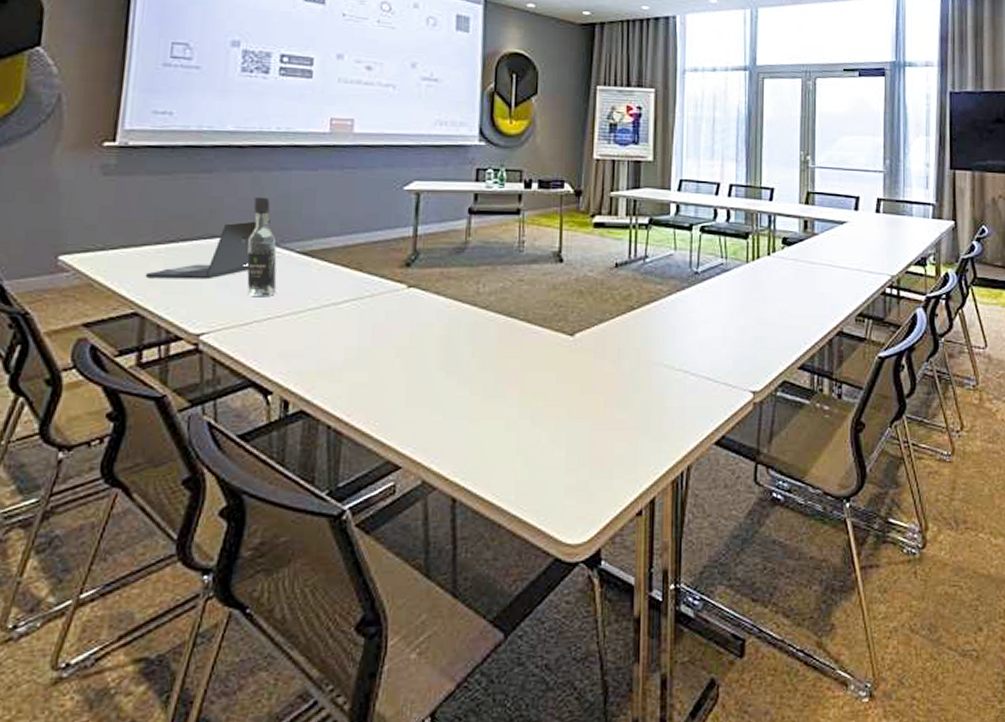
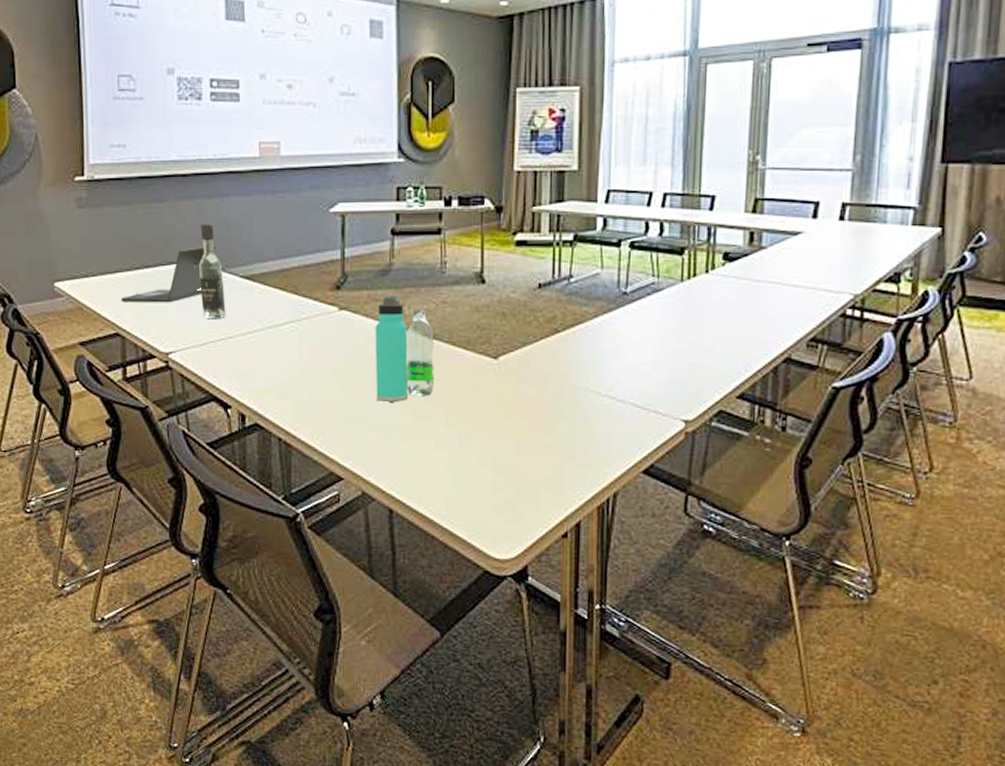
thermos bottle: none [443,273,482,383] -> present [375,296,408,403]
bottle: none [477,287,509,376] -> present [406,309,434,397]

